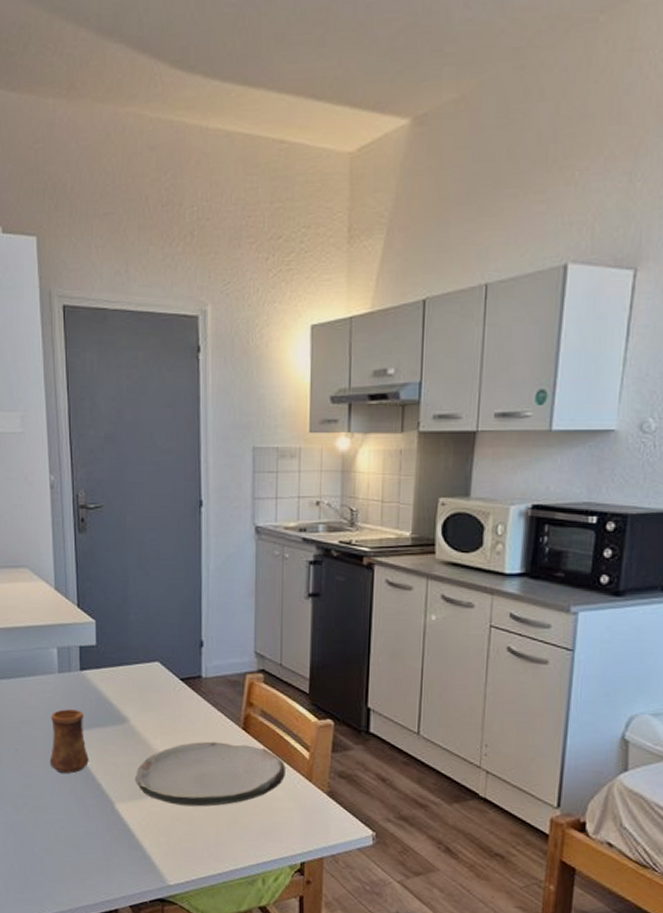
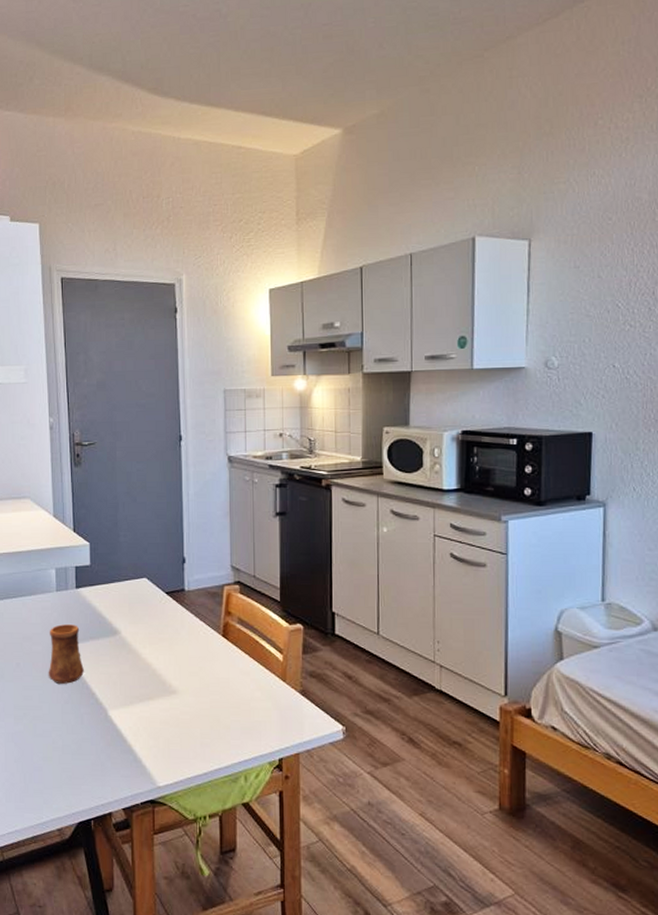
plate: present [134,741,285,807] -> none [126,648,262,710]

